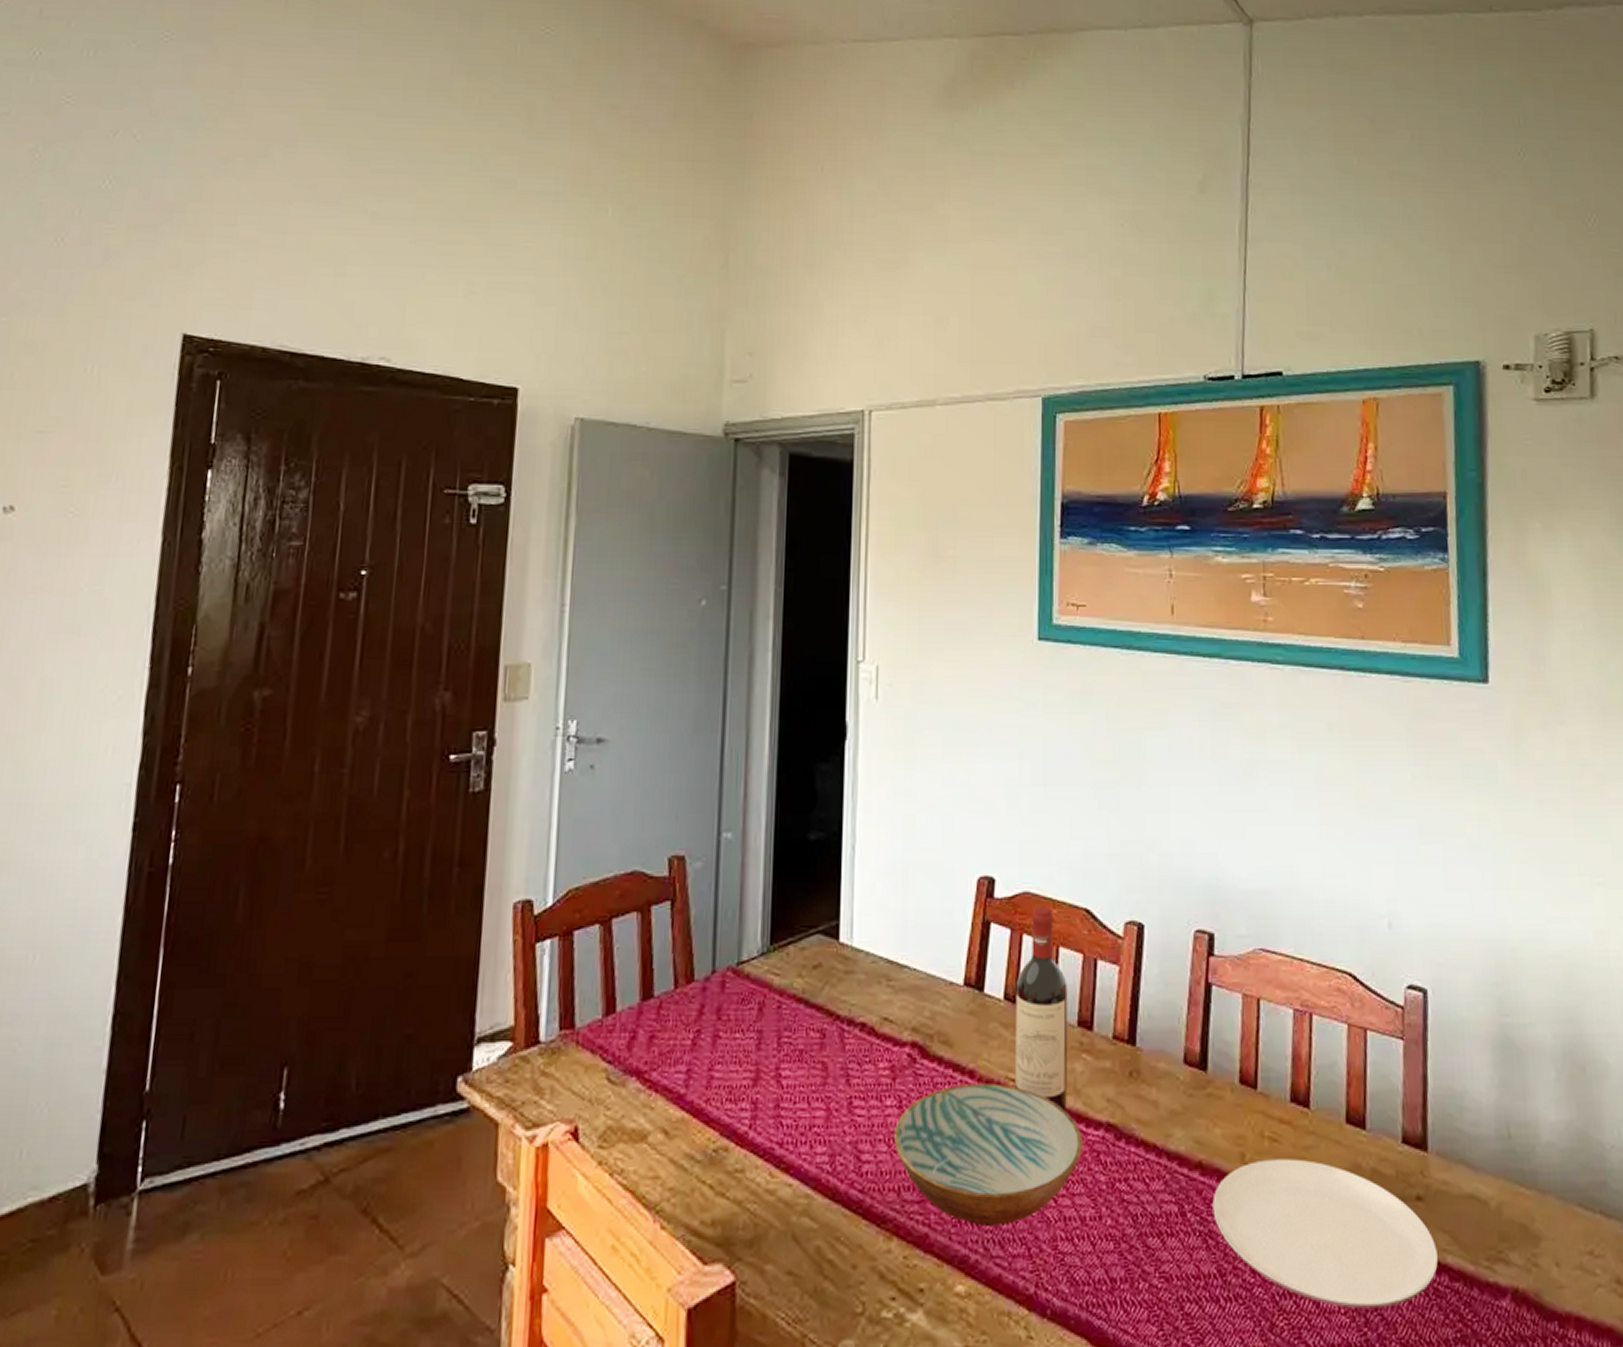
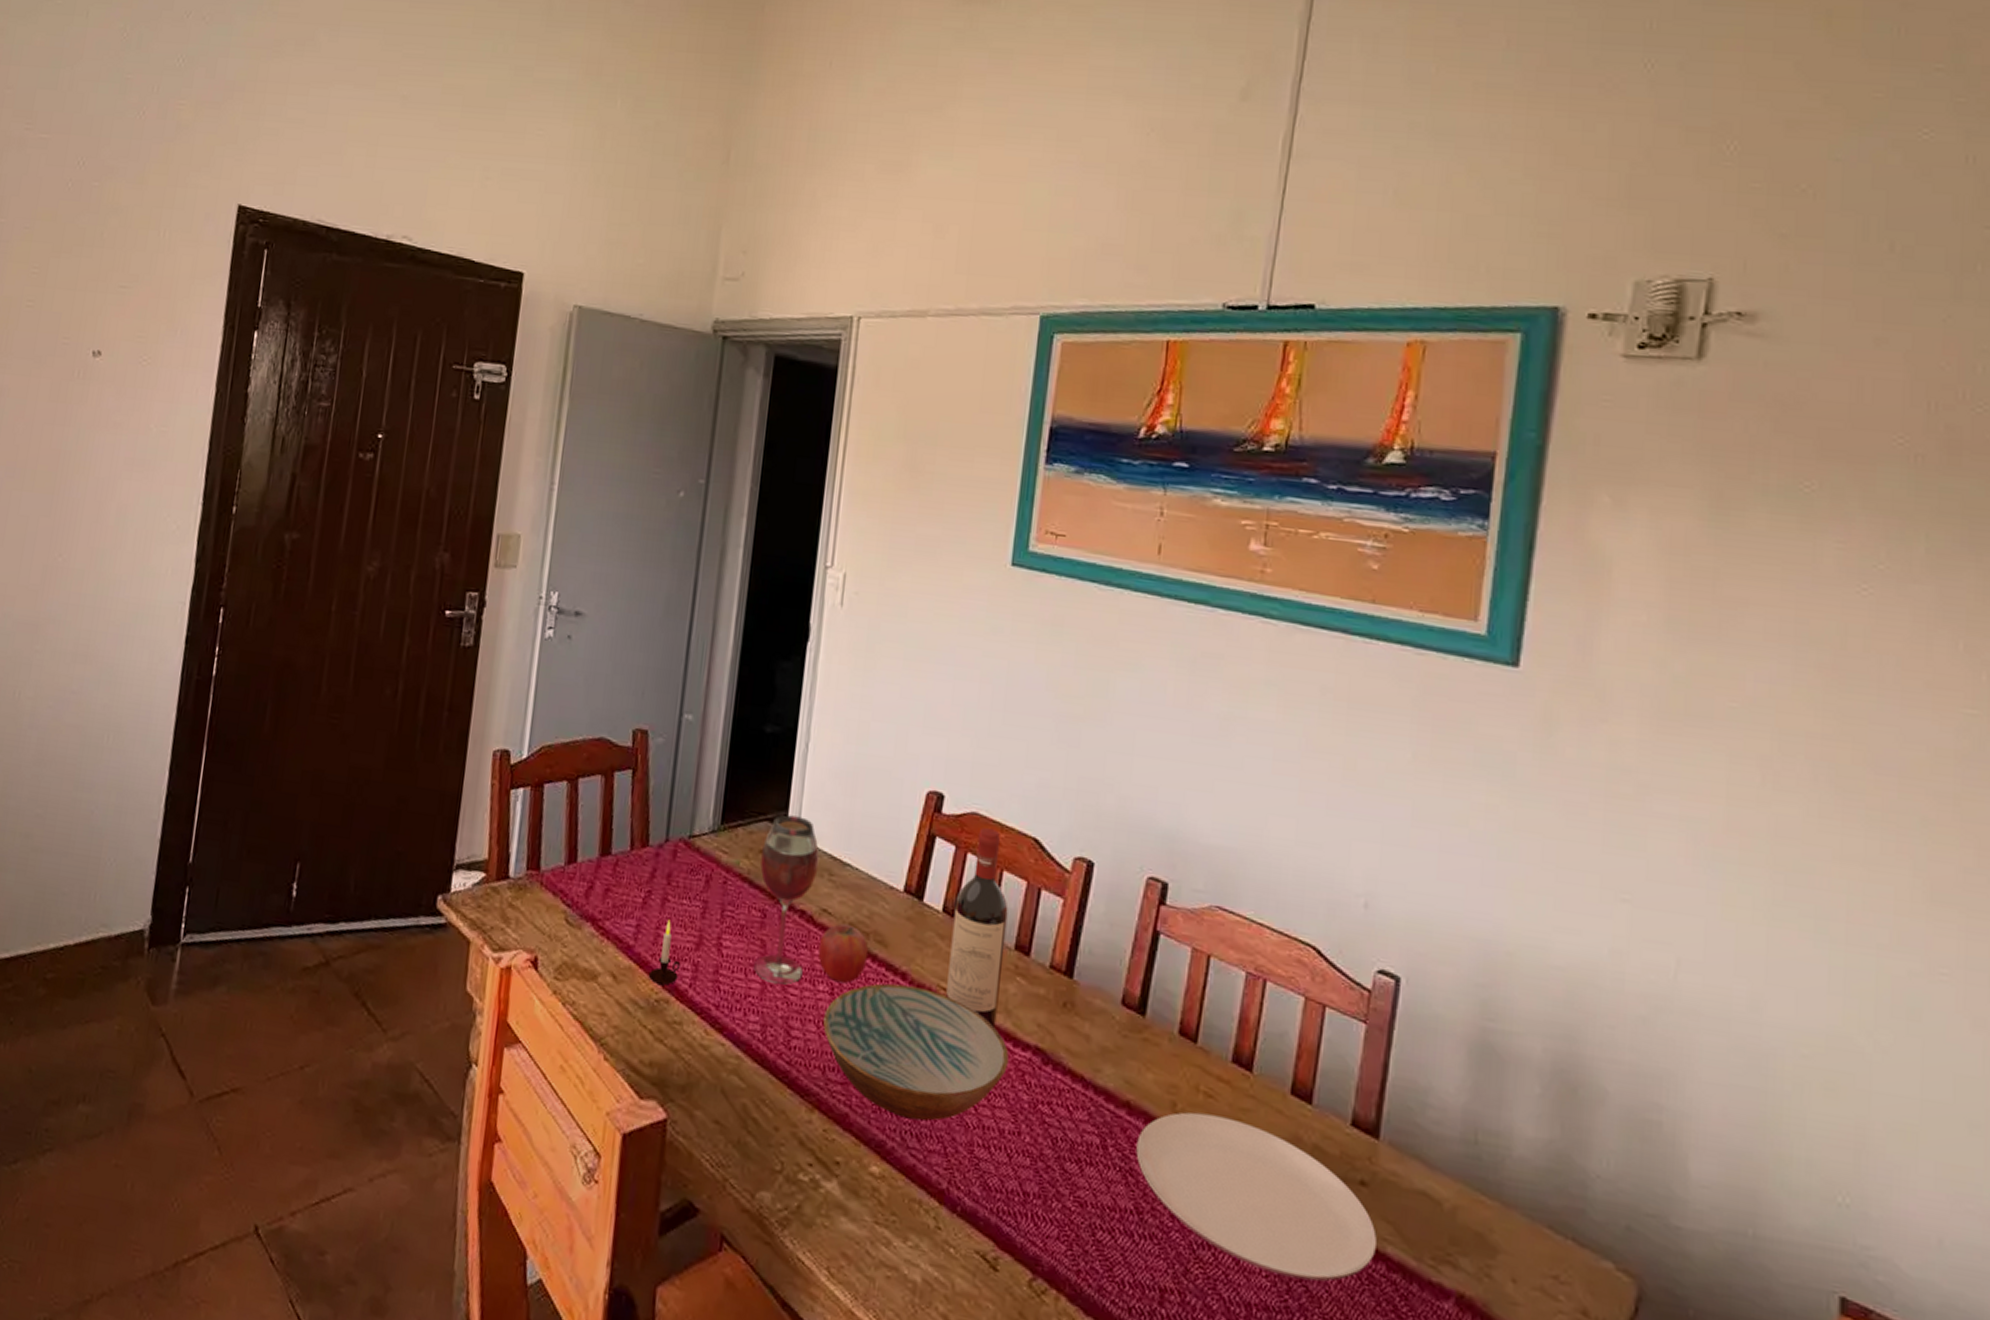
candle: none [703,1057,738,1132] -> present [648,919,681,985]
wineglass: none [815,924,876,1108] -> present [754,814,820,985]
fruit: none [882,1029,934,1093] -> present [818,923,869,983]

